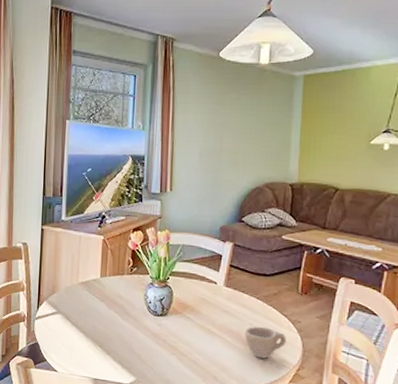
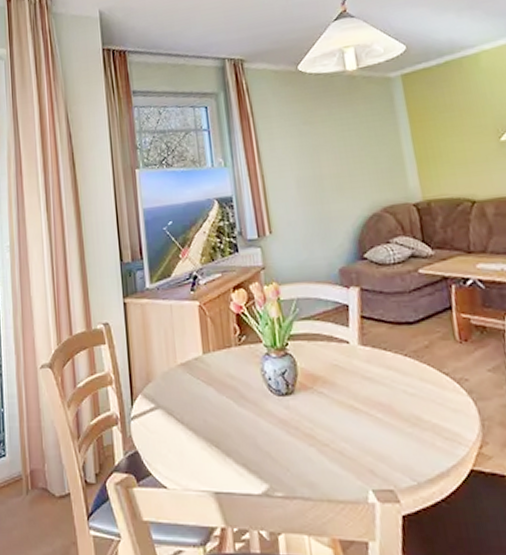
cup: present [245,326,286,359] -> none [398,392,456,437]

